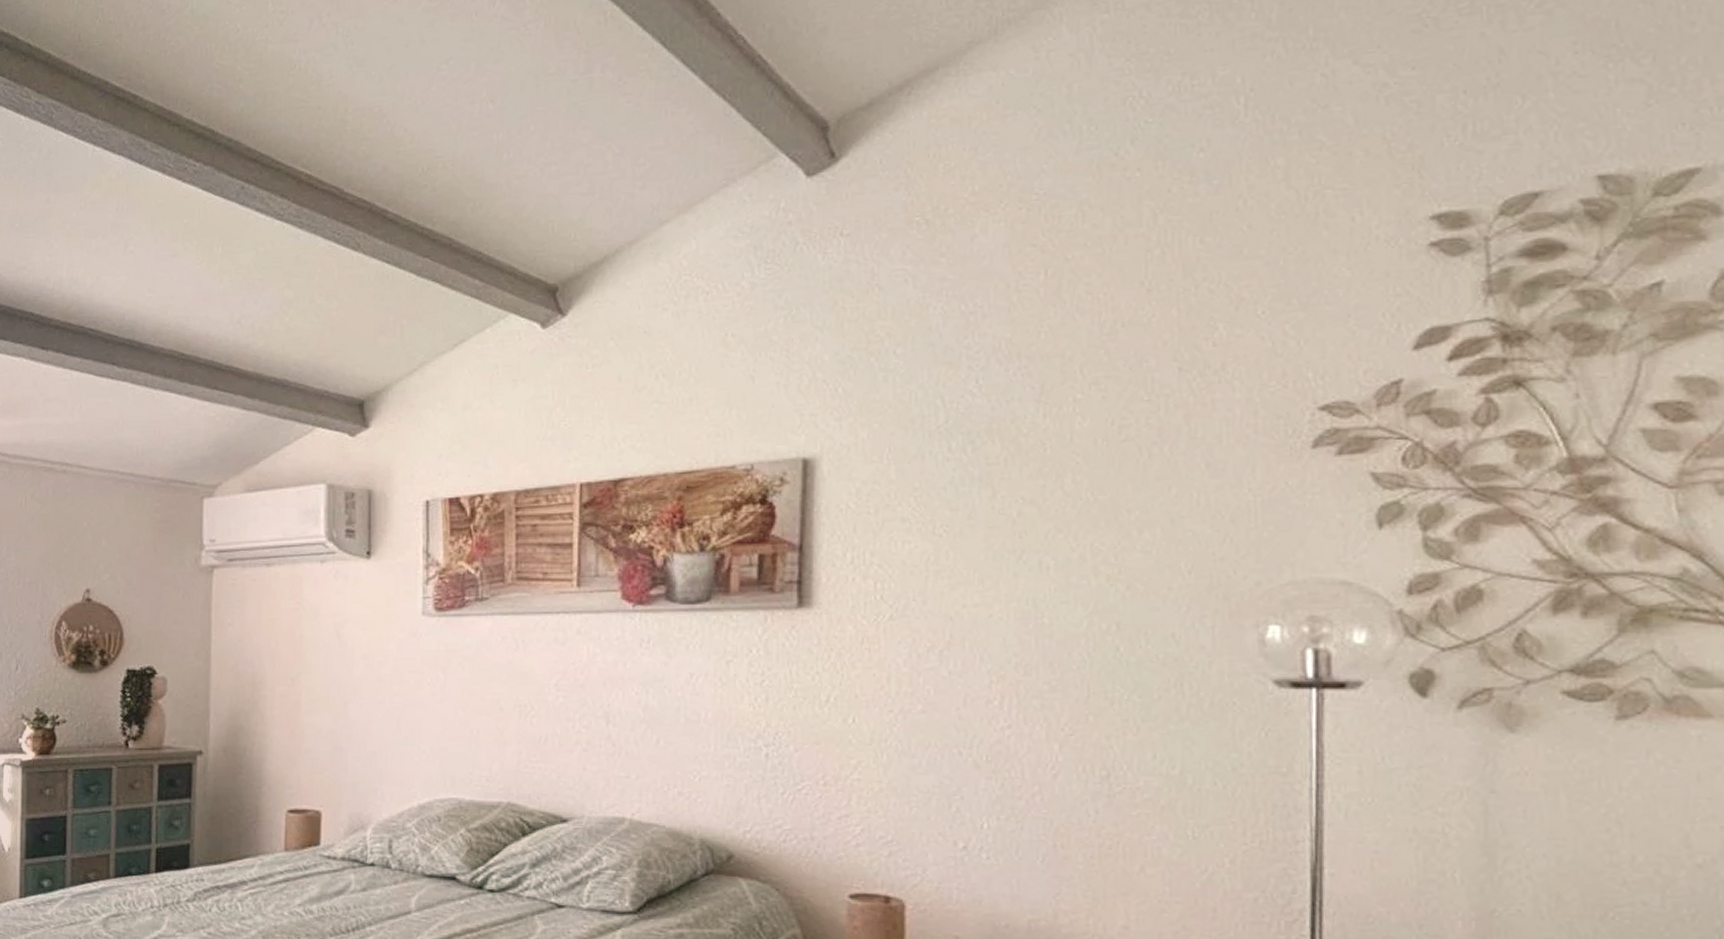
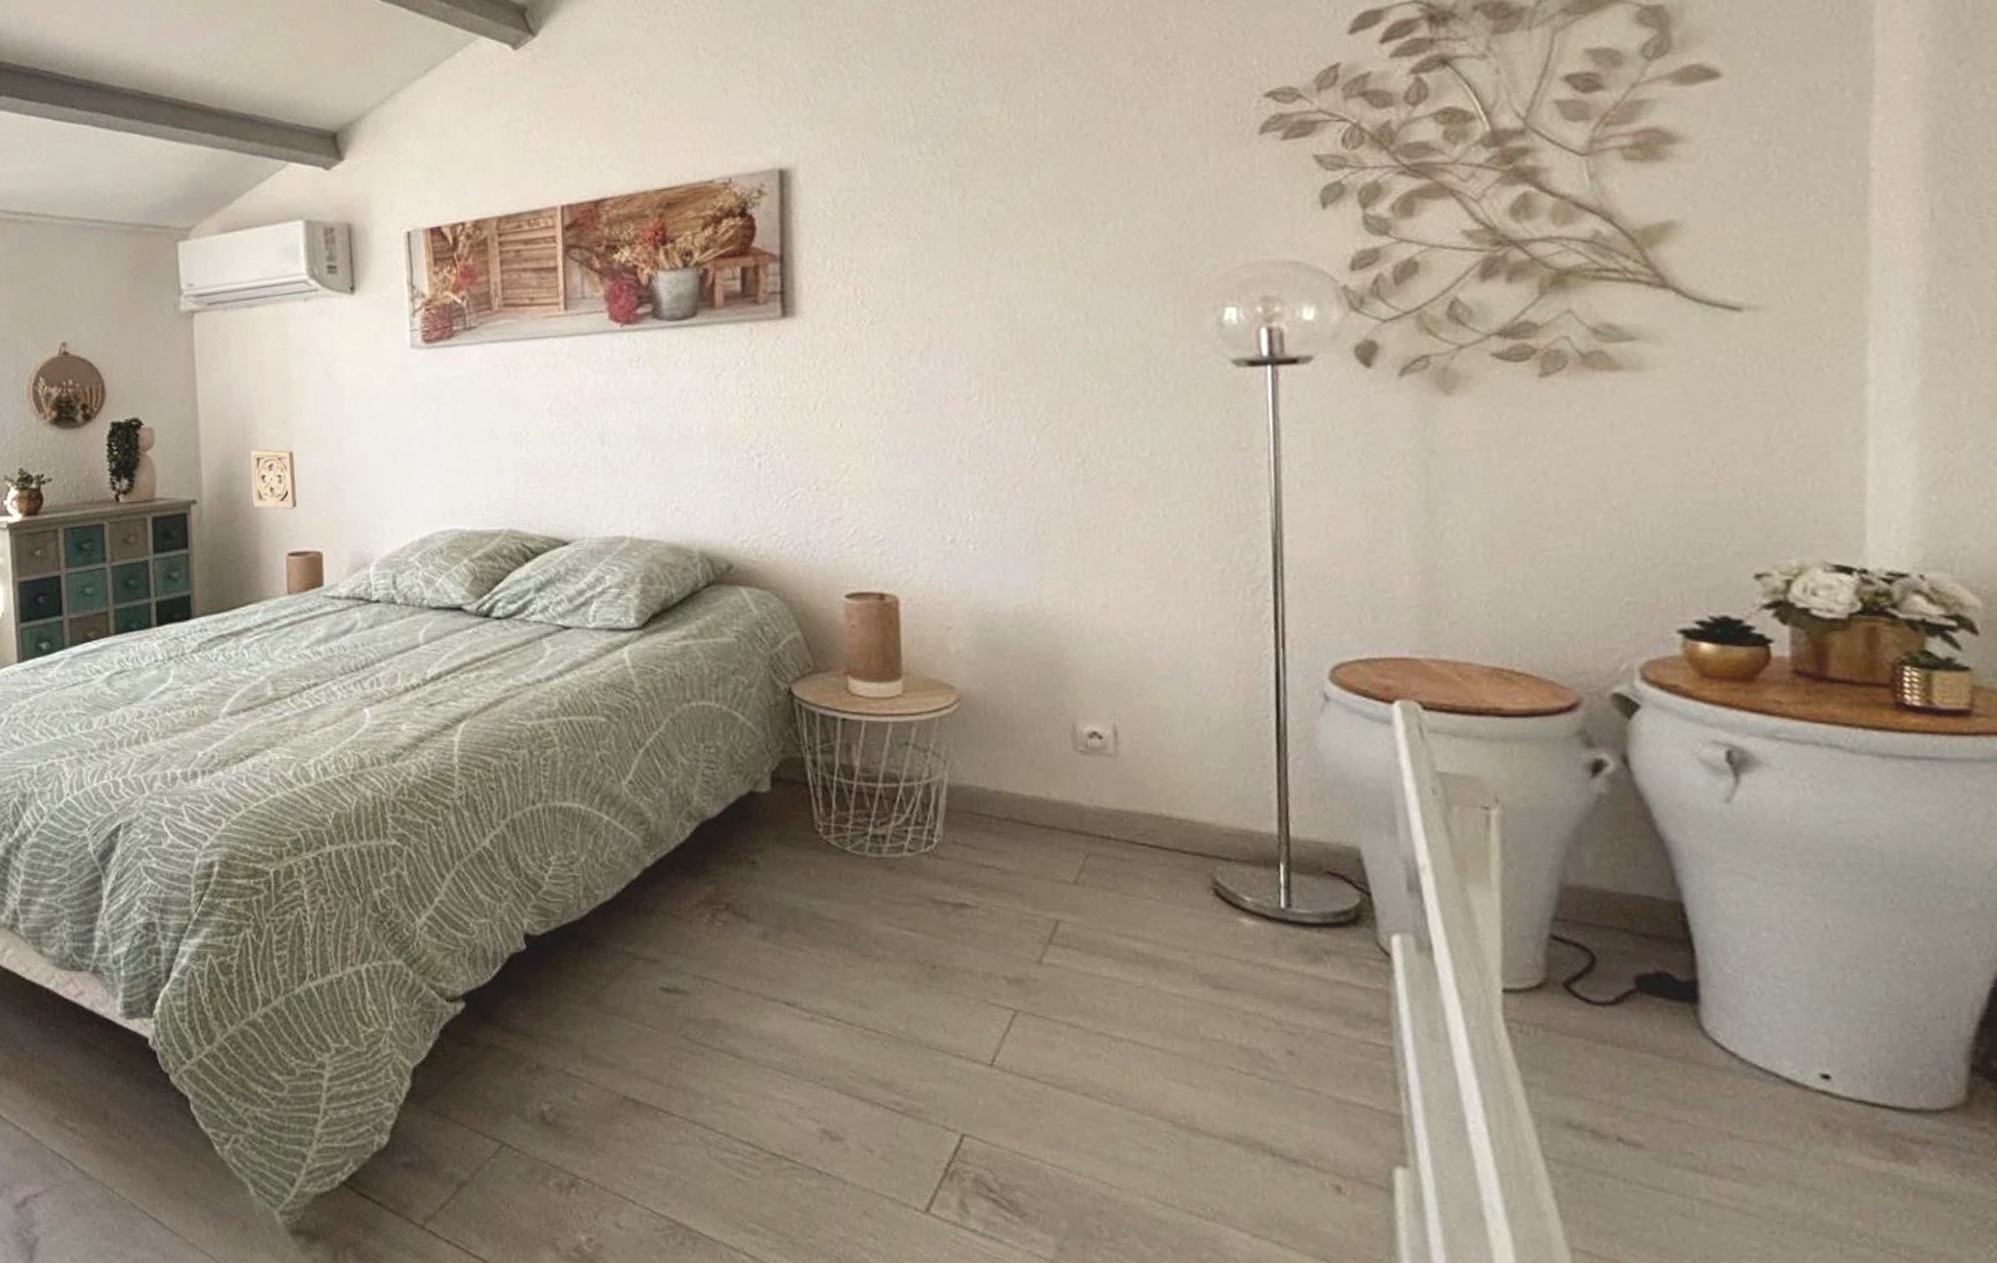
wall ornament: none [257,705,301,767] -> present [250,449,298,510]

